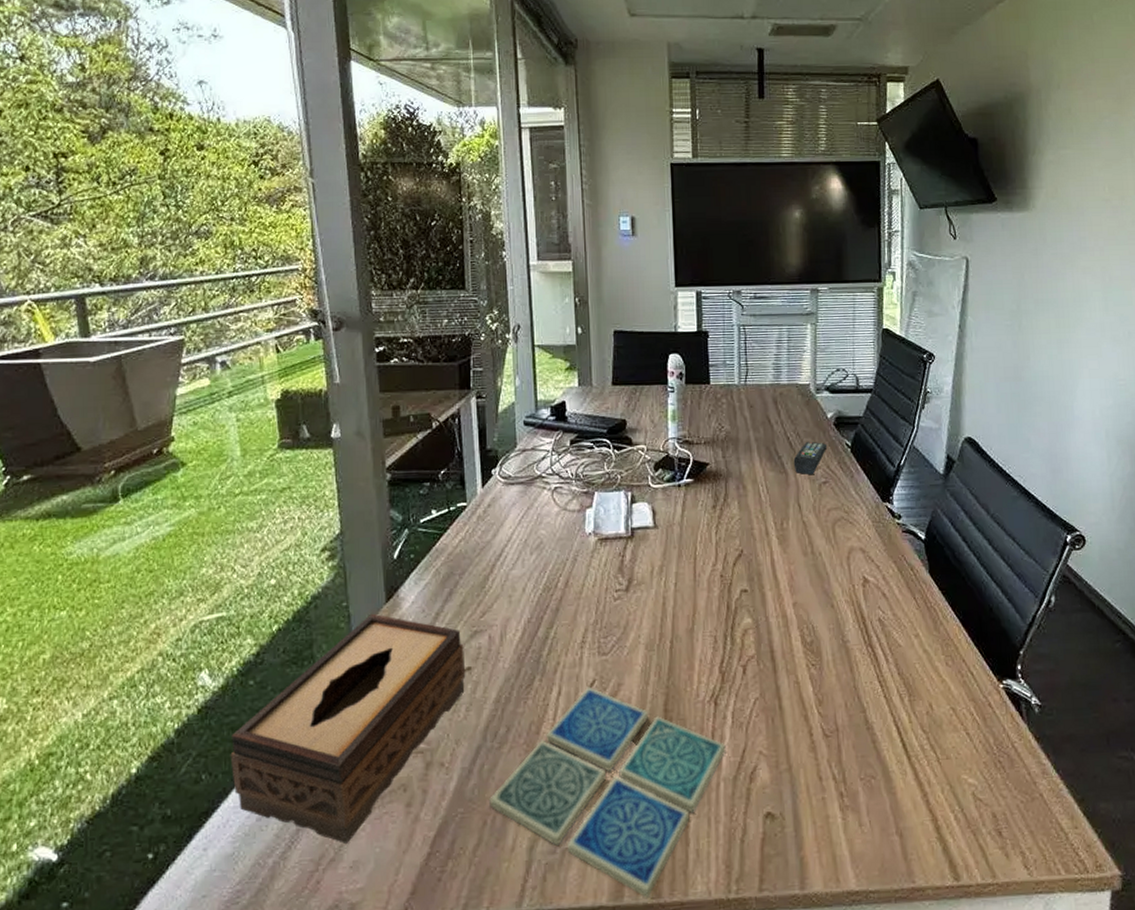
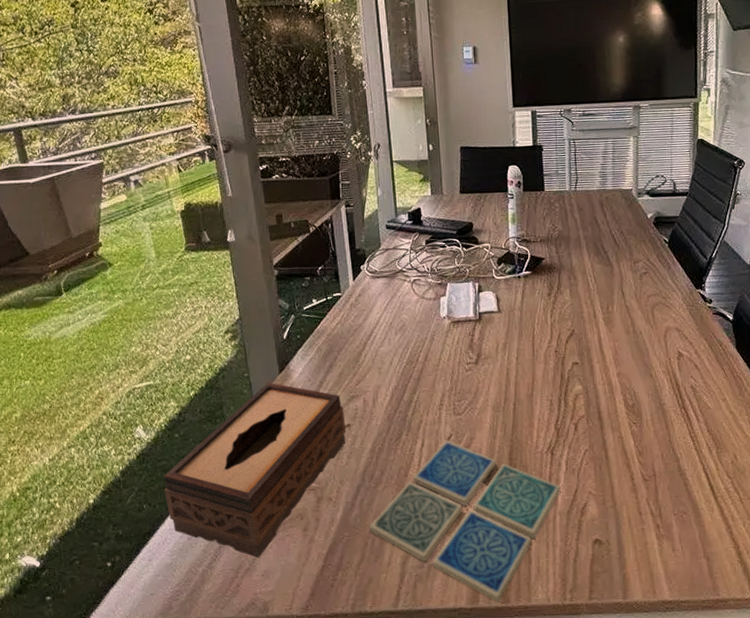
remote control: present [793,441,828,475] -> none [617,238,648,267]

